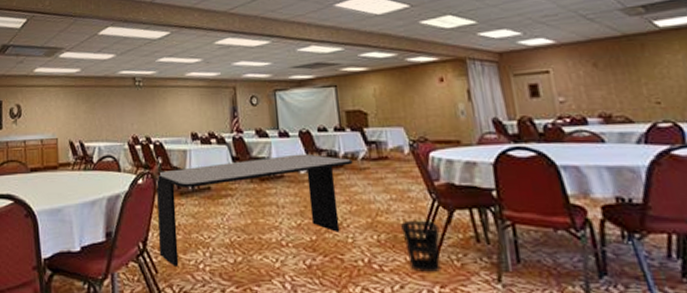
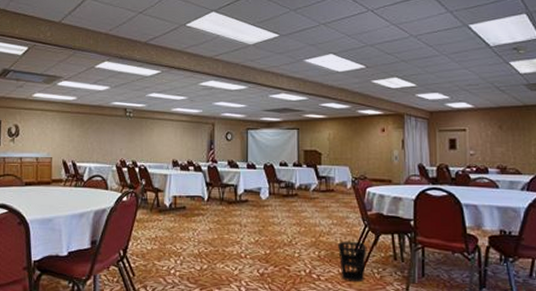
dining table: present [157,153,353,266] -> none [137,183,305,271]

